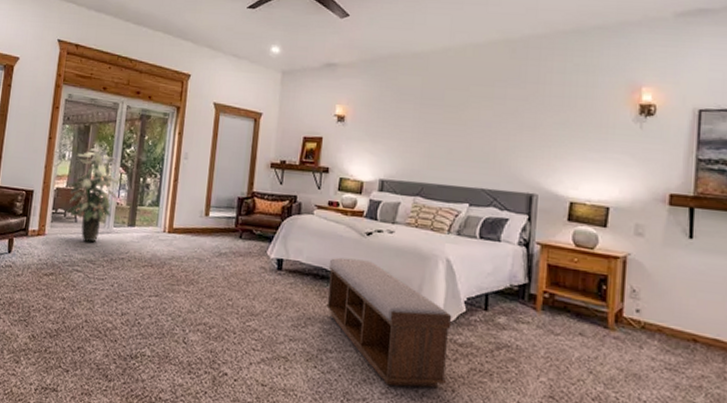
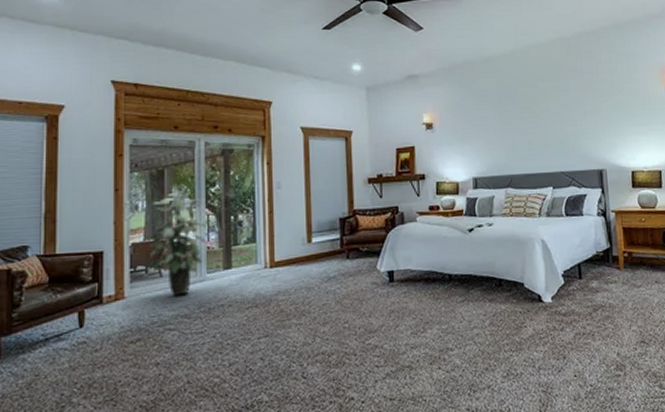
bench: present [326,257,452,388] -> none [438,255,558,368]

